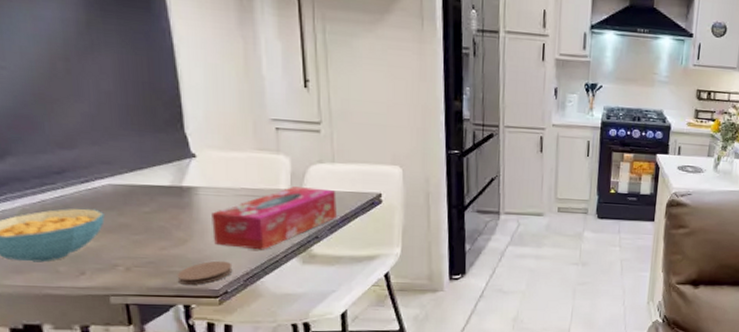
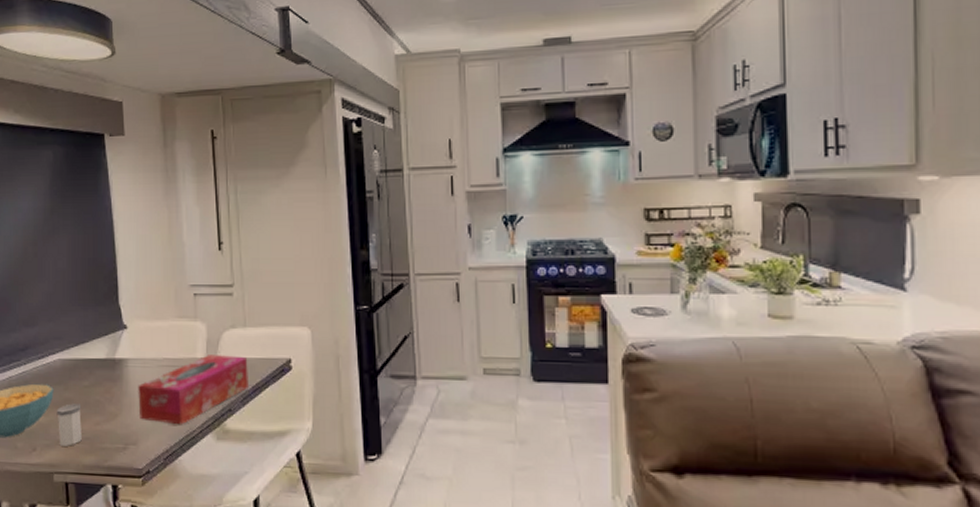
salt shaker: none [109,229,144,270] -> present [56,403,82,446]
coaster: present [177,260,233,285] -> none [107,436,155,463]

